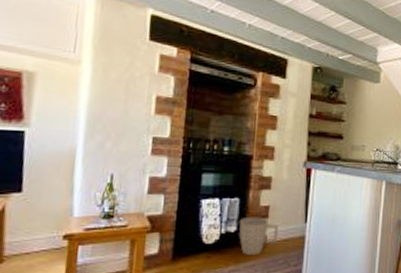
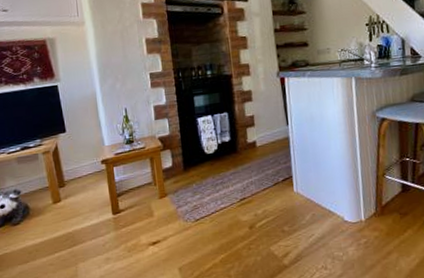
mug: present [239,216,278,255] -> none [231,125,266,159]

